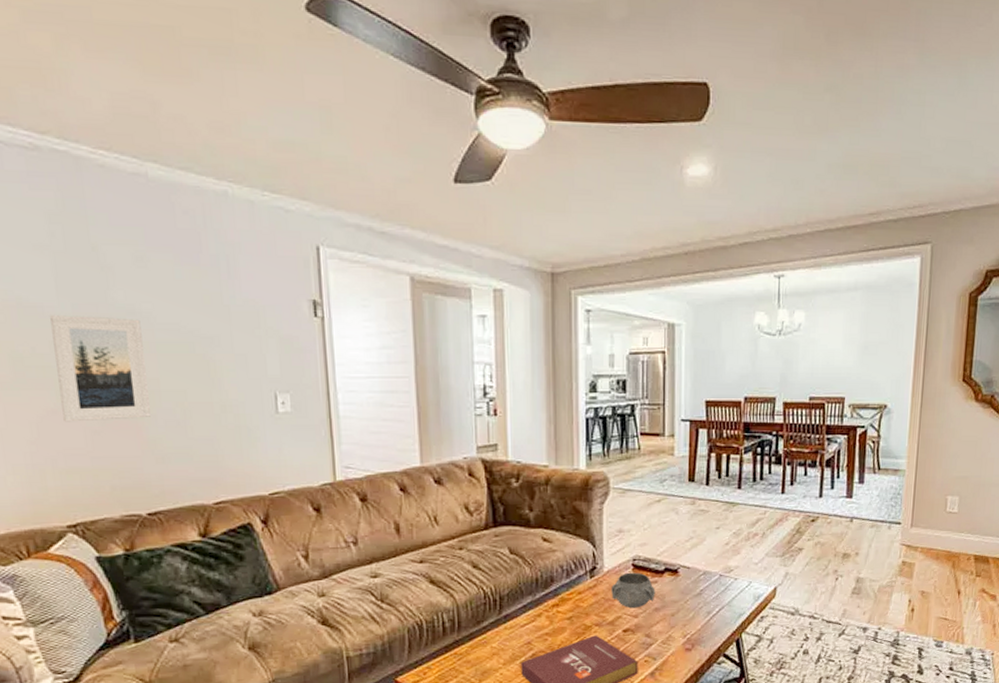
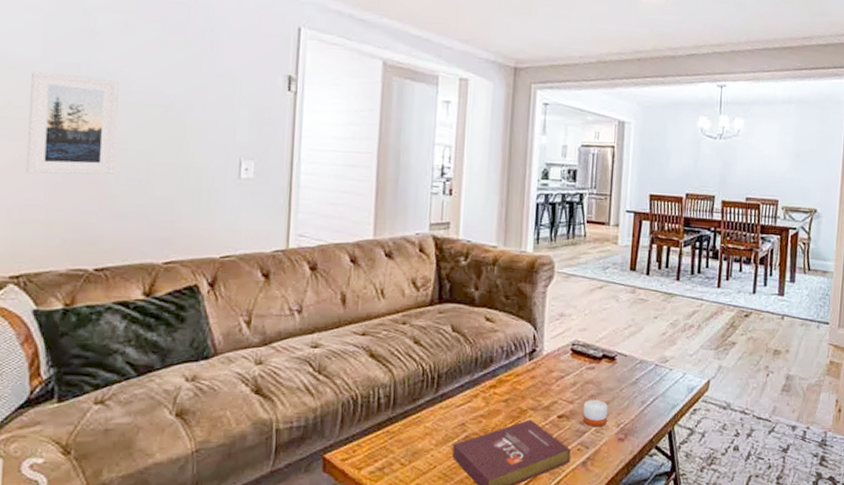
decorative bowl: present [611,572,656,609] -> none [549,357,592,394]
candle: none [649,612,673,639] -> present [583,399,608,427]

